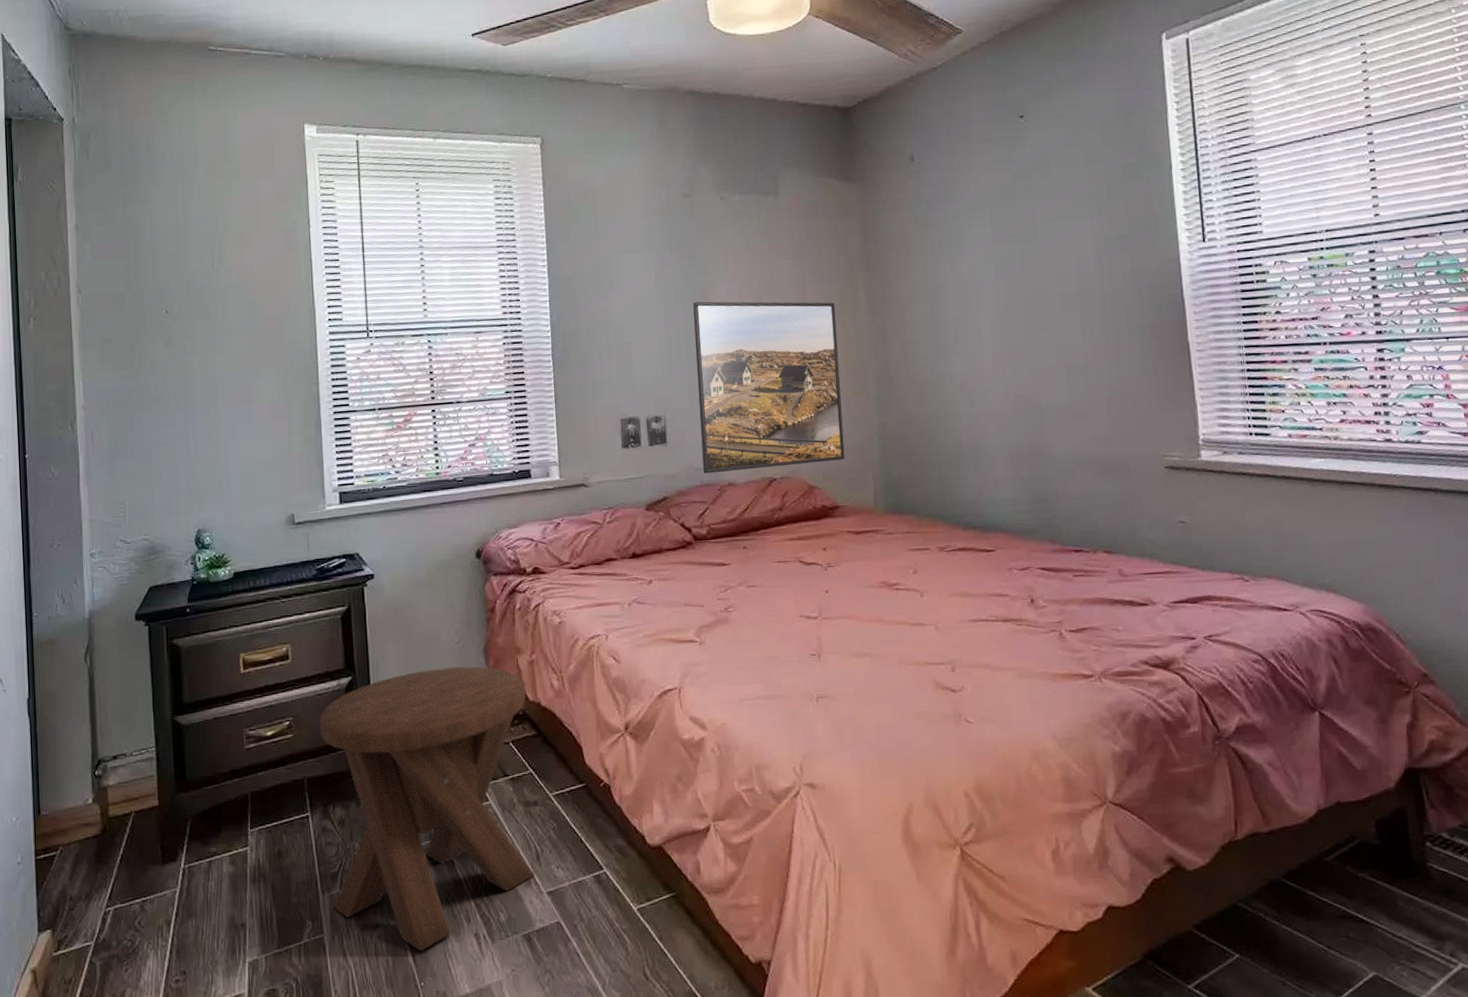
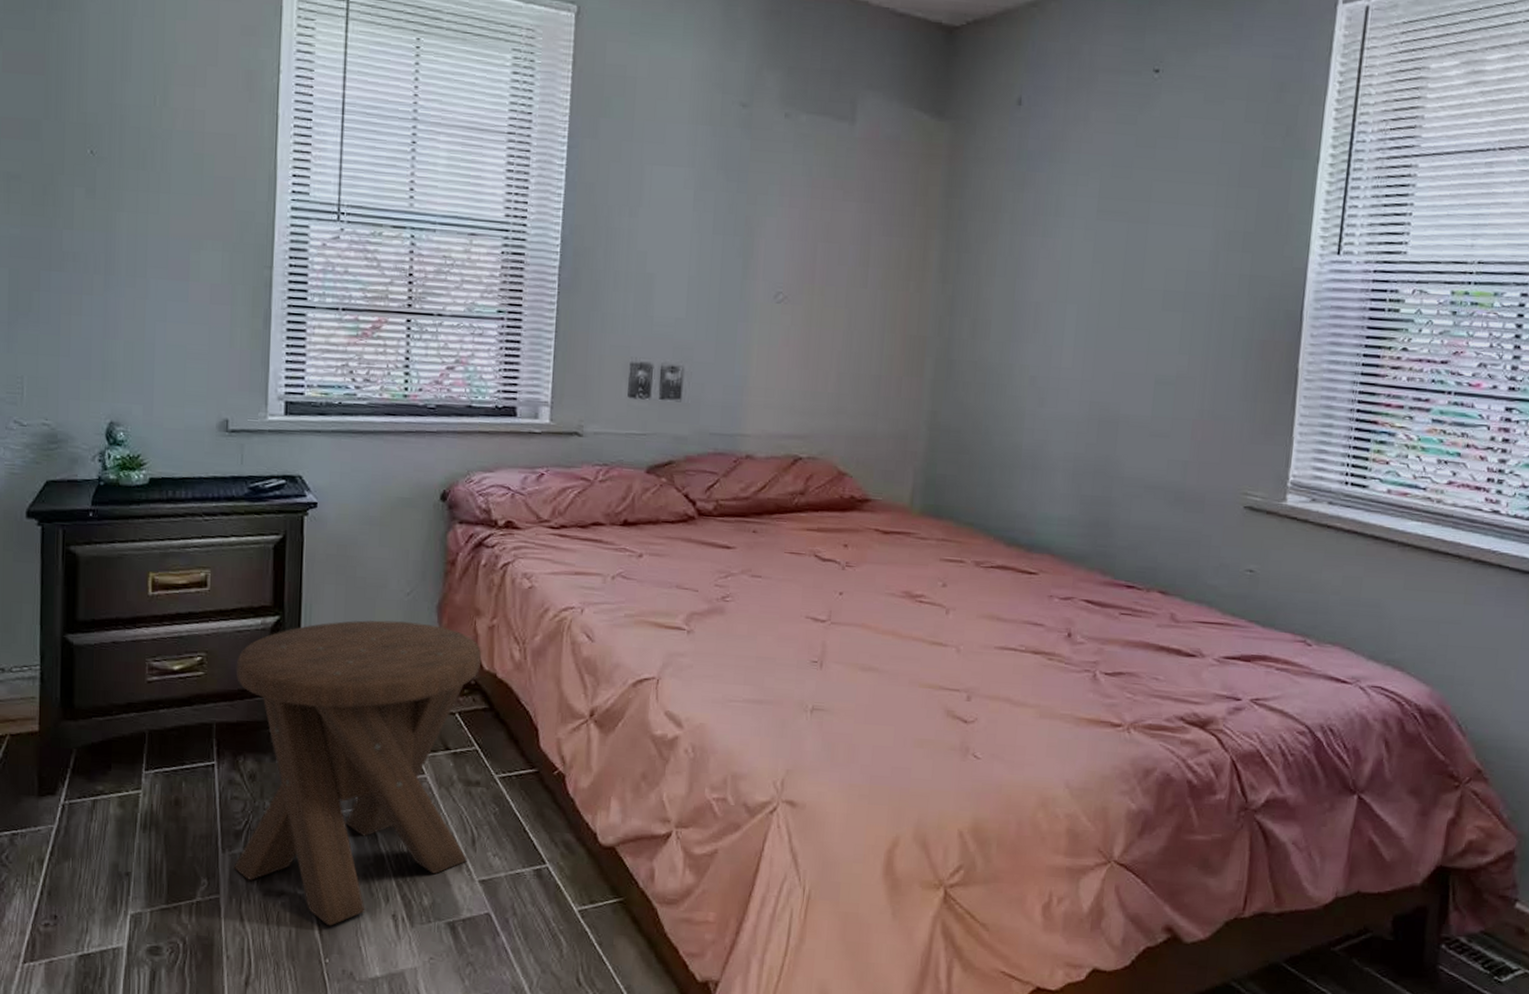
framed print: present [693,301,845,474] -> none [719,236,901,447]

